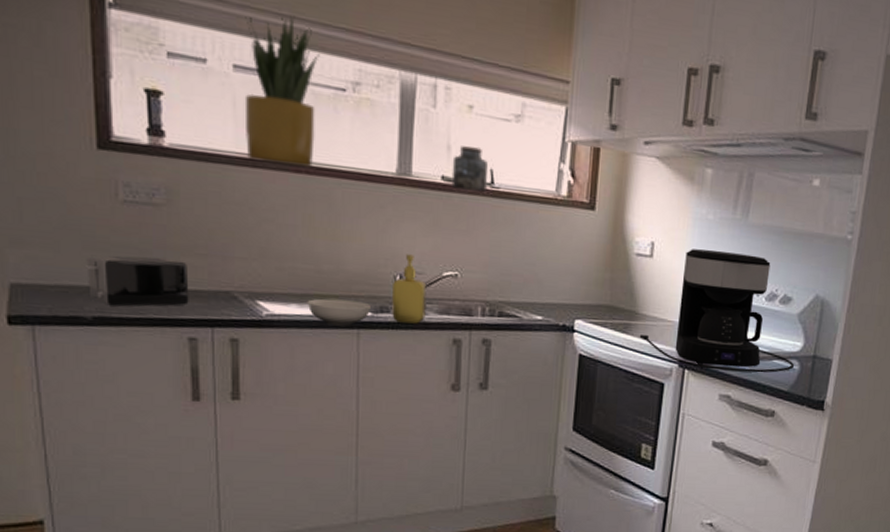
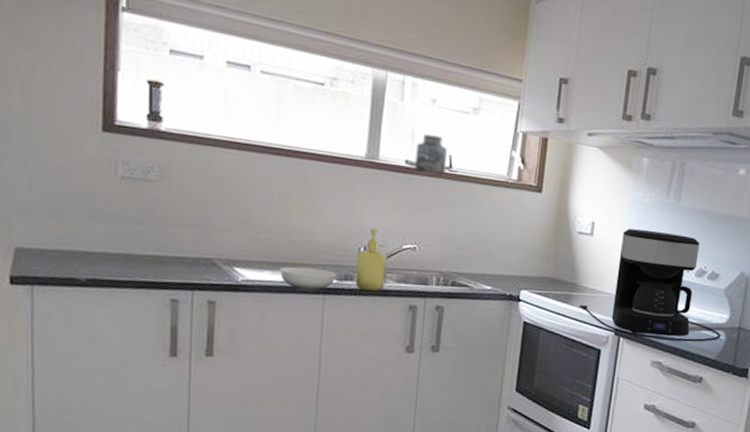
toaster: present [86,255,189,307] -> none [84,223,175,271]
planter: present [244,15,320,167] -> none [233,20,303,151]

